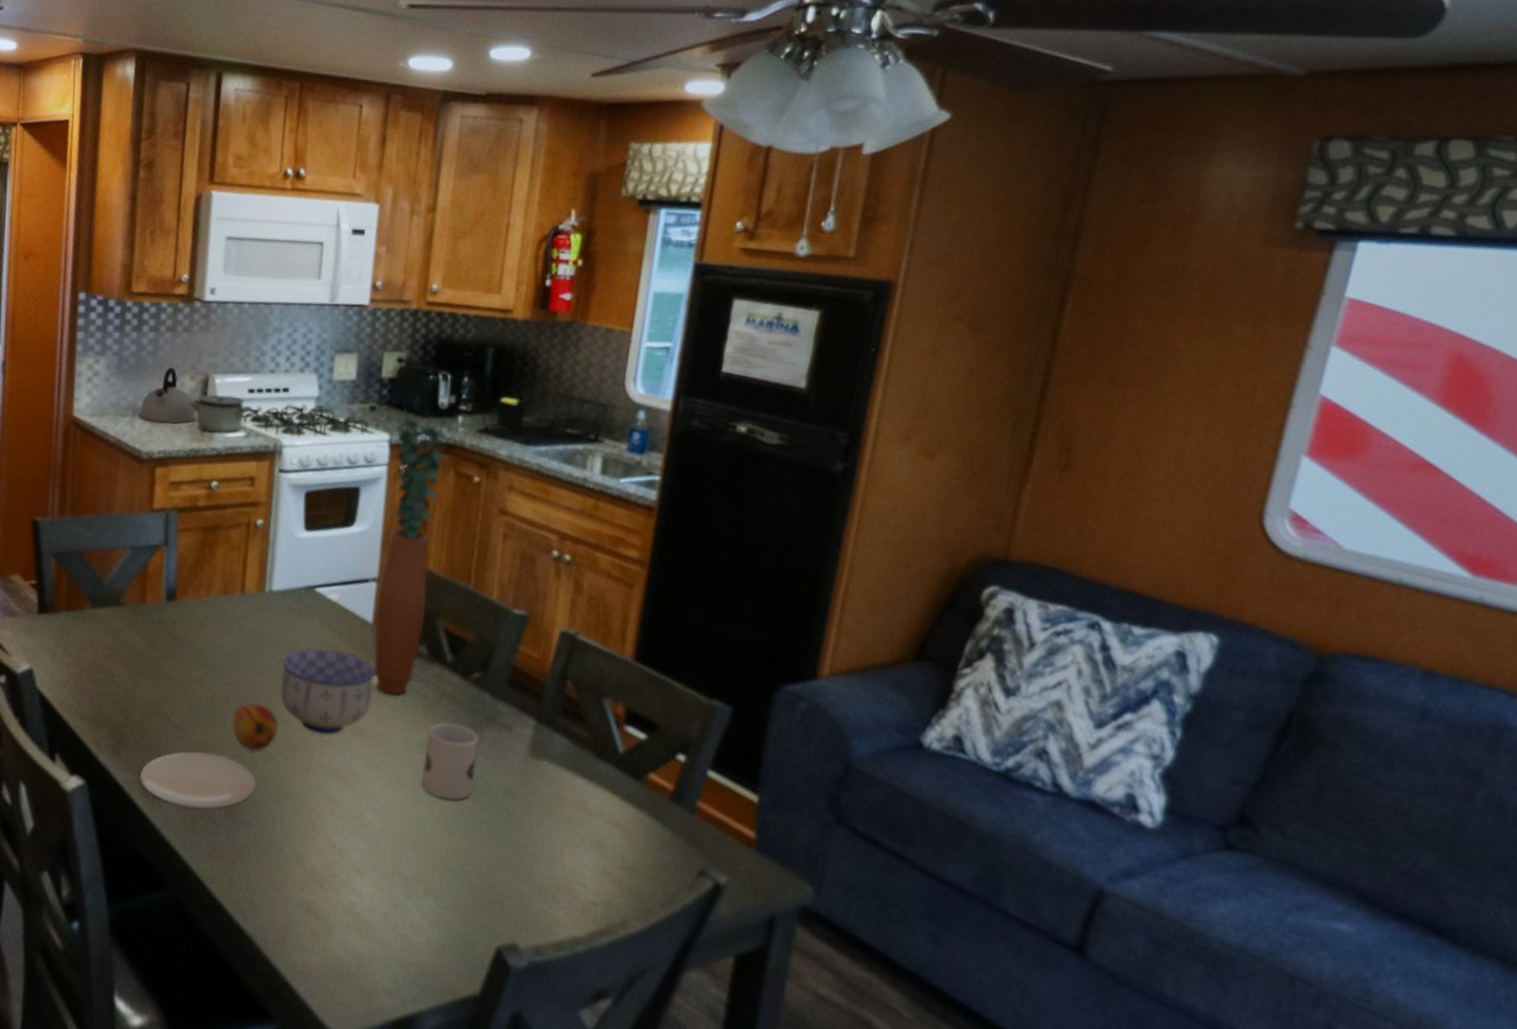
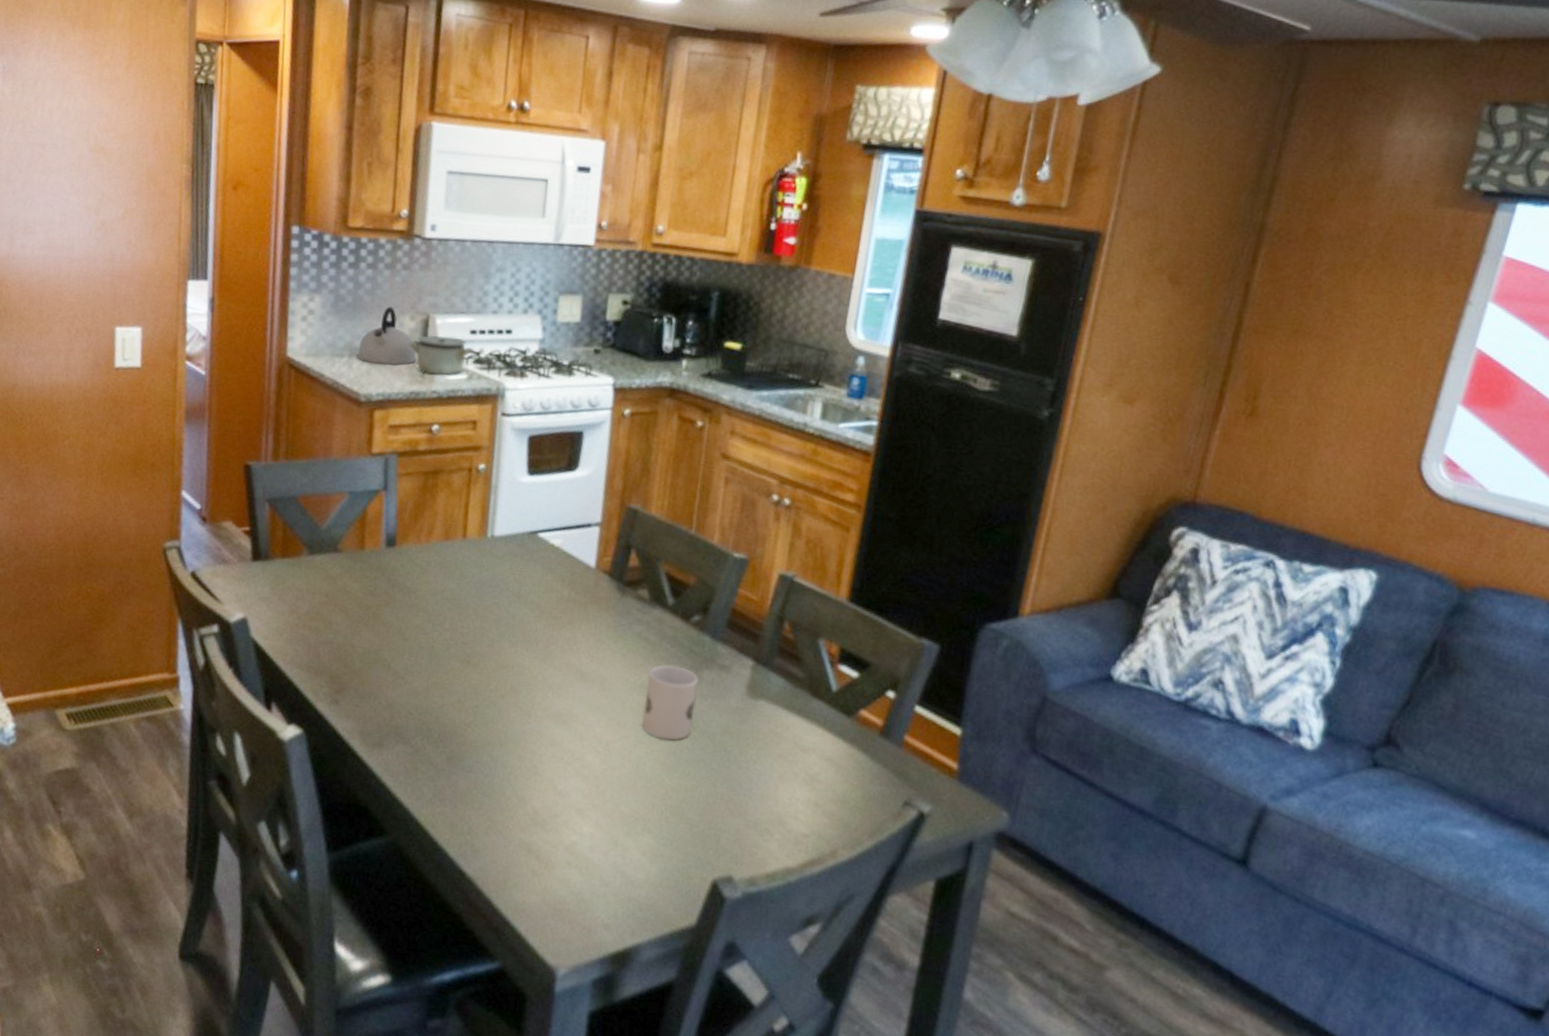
plate: present [140,751,256,810] -> none [359,698,478,756]
fruit: present [232,703,278,751] -> none [454,649,500,697]
bowl: present [280,648,376,735] -> none [502,593,598,679]
vase: present [373,407,449,696] -> none [595,351,673,640]

